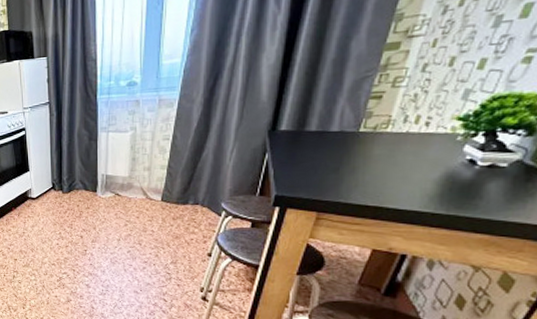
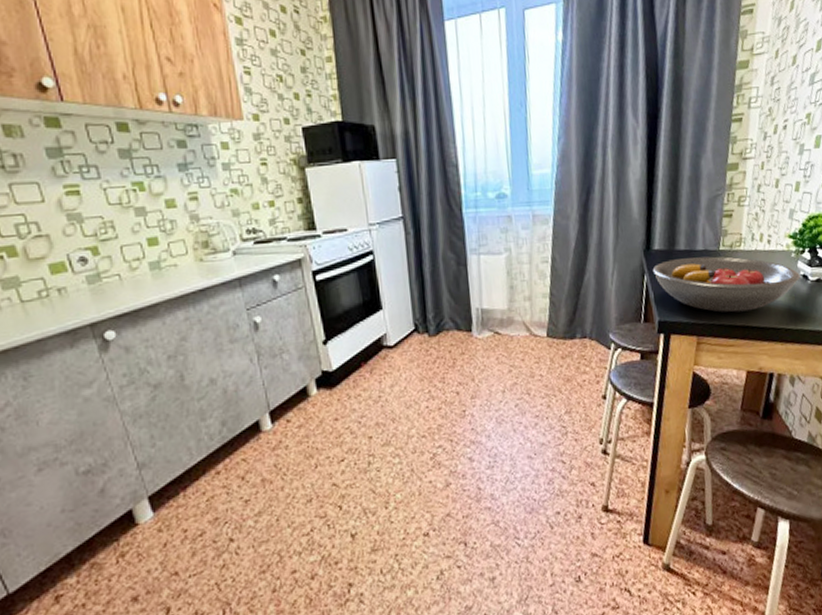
fruit bowl: none [275,138,465,193] -> present [652,256,800,313]

